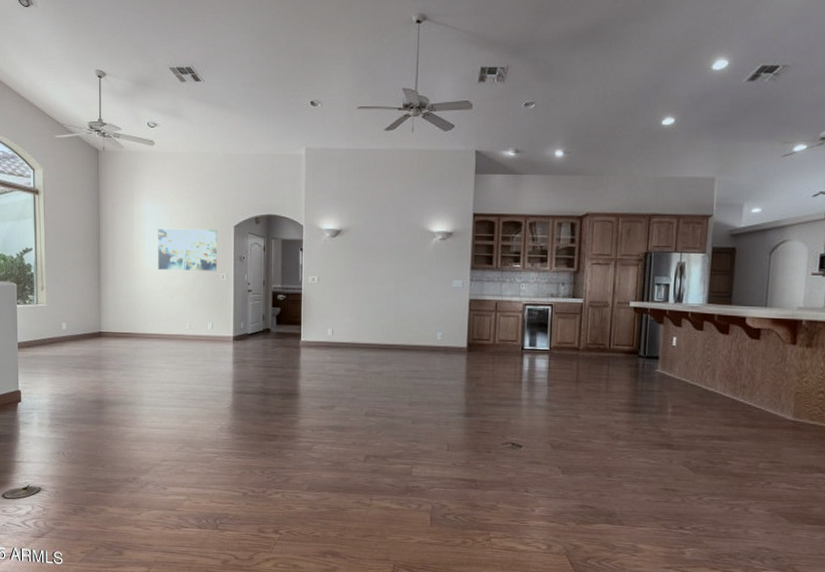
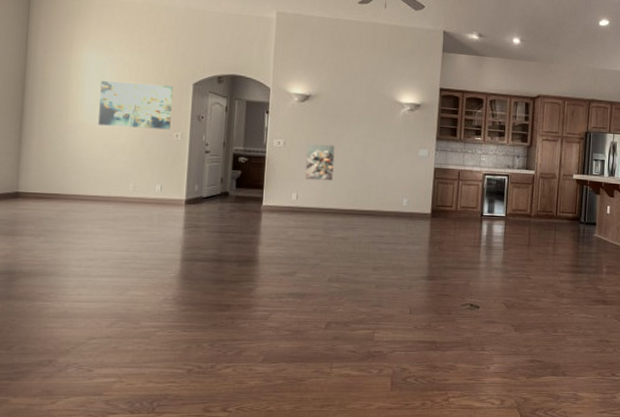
wall art: none [339,278,367,316] -> present [304,143,335,181]

